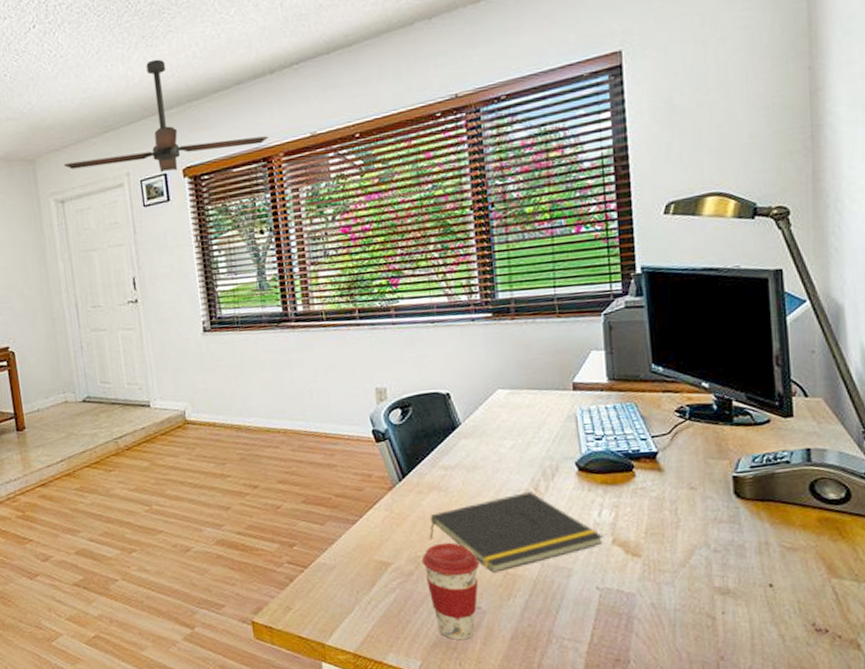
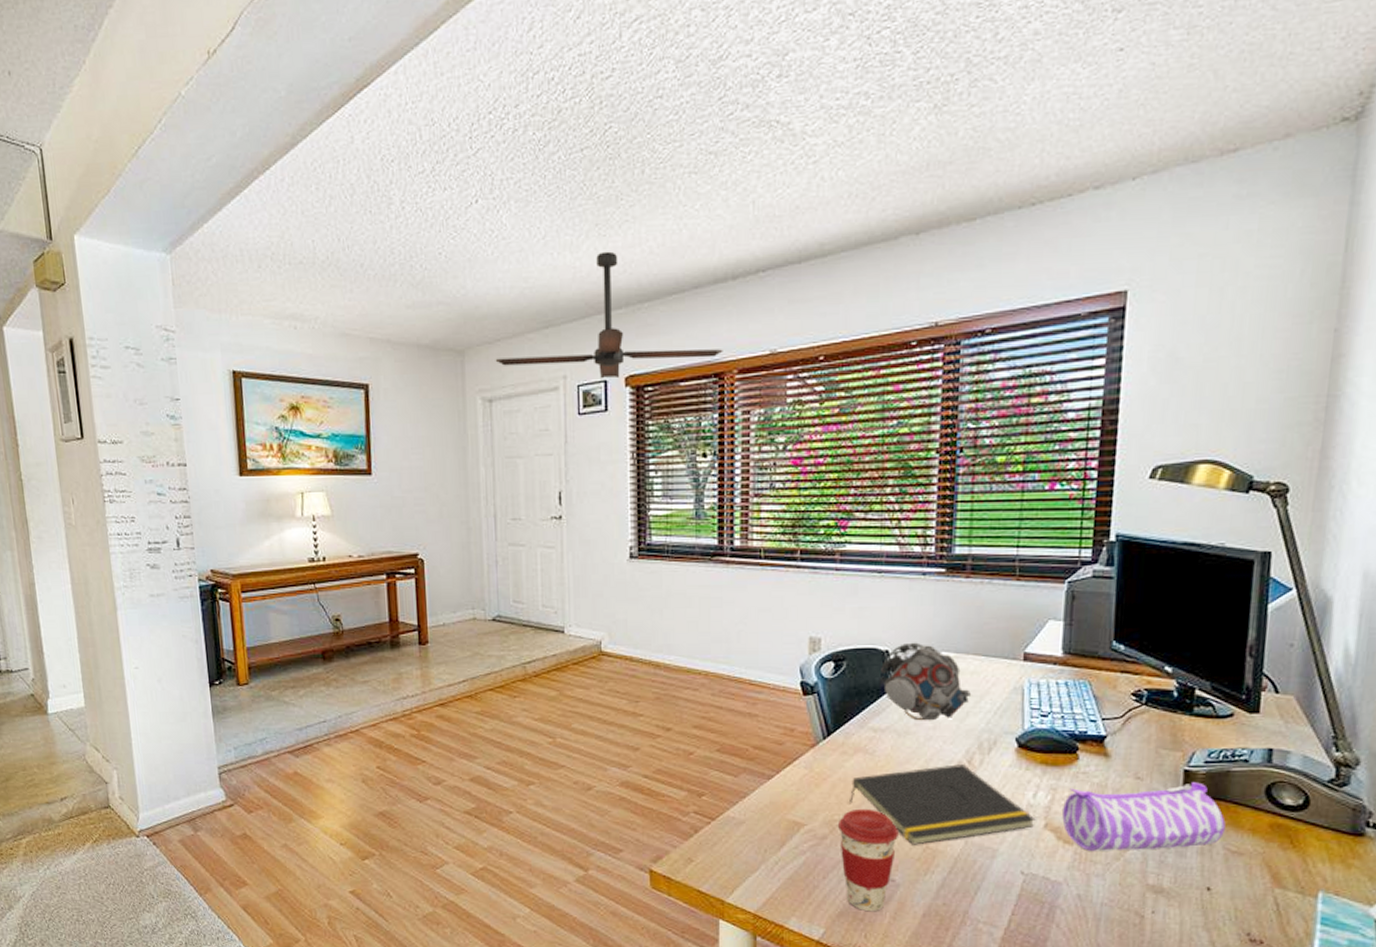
speaker: none [444,383,530,455] -> present [881,642,972,720]
pencil case: none [627,486,778,561] -> present [1062,782,1226,851]

